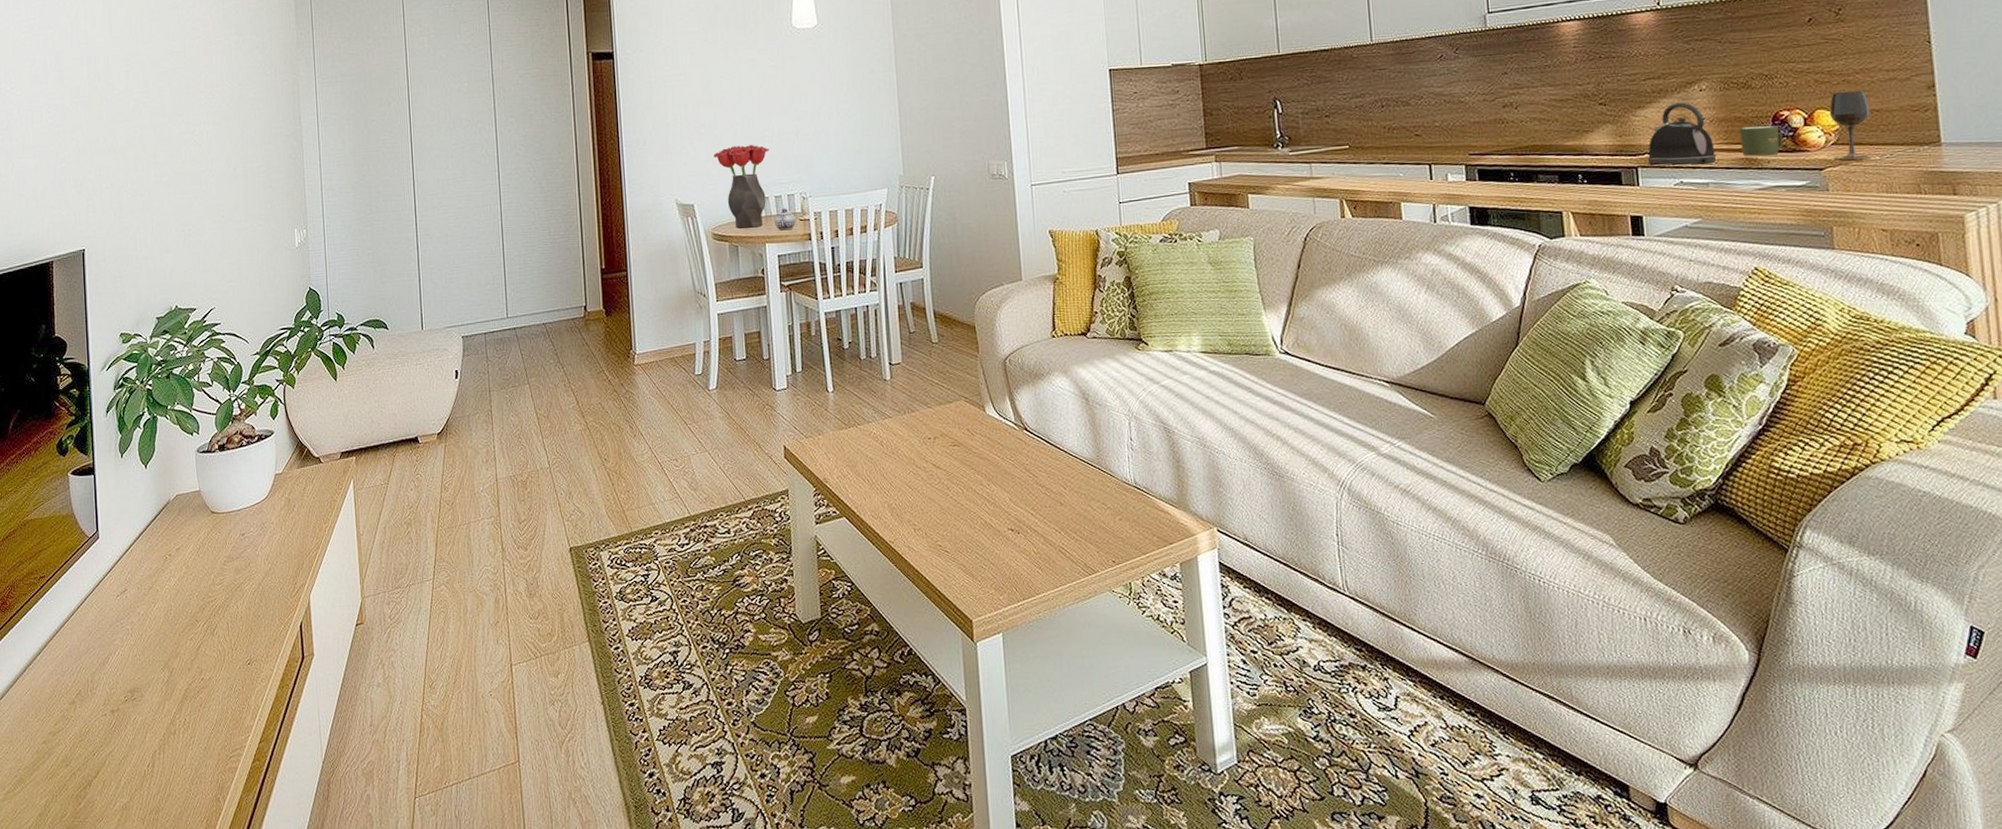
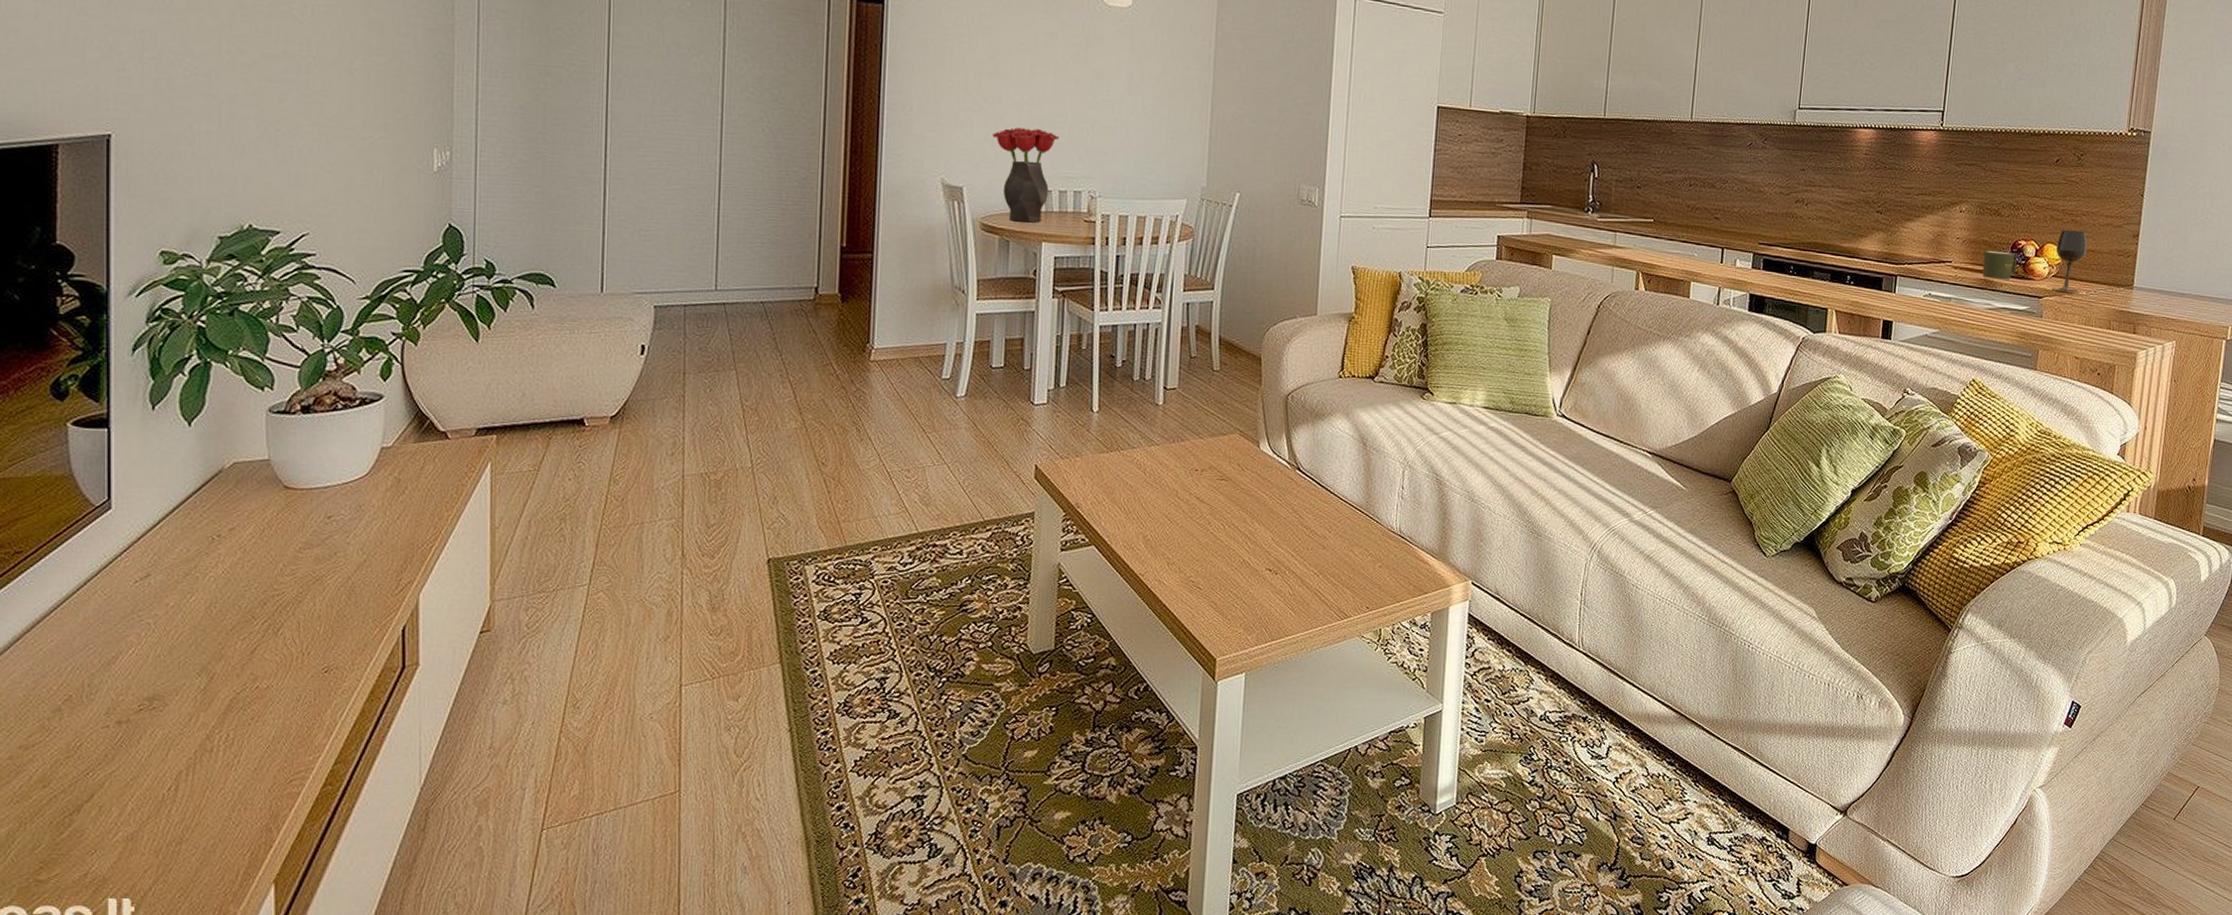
teapot: present [774,208,796,231] -> none [1055,205,1080,231]
kettle: present [1647,102,1717,166] -> none [1906,220,1962,280]

